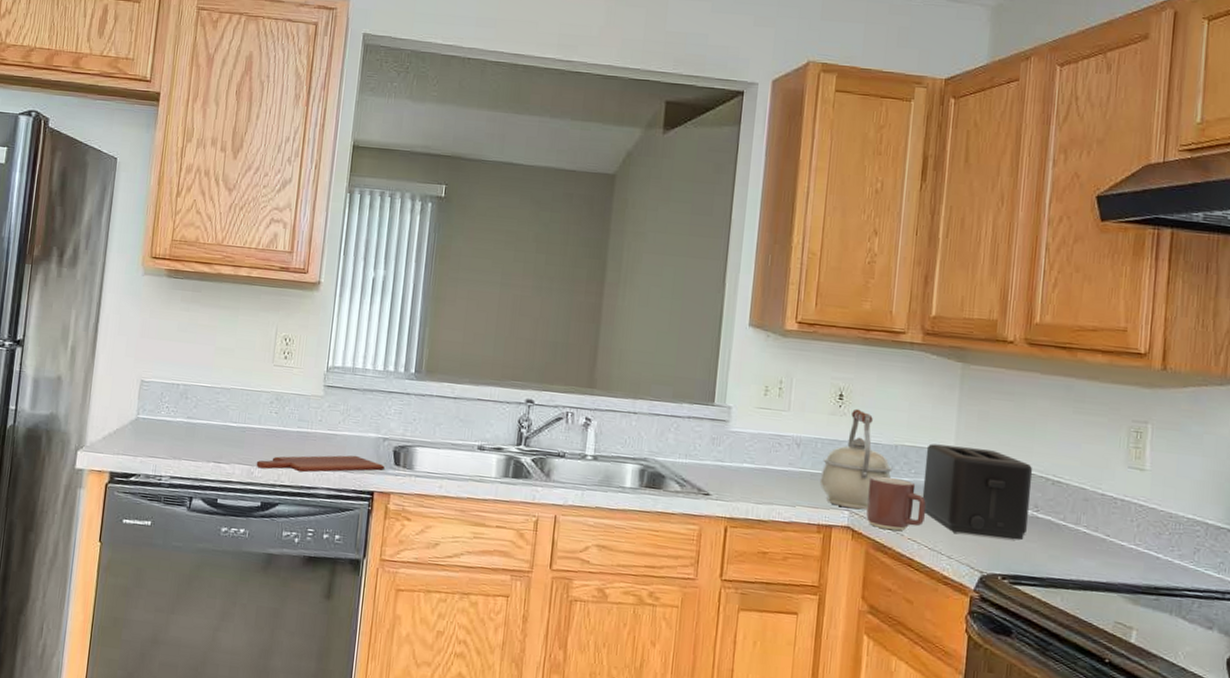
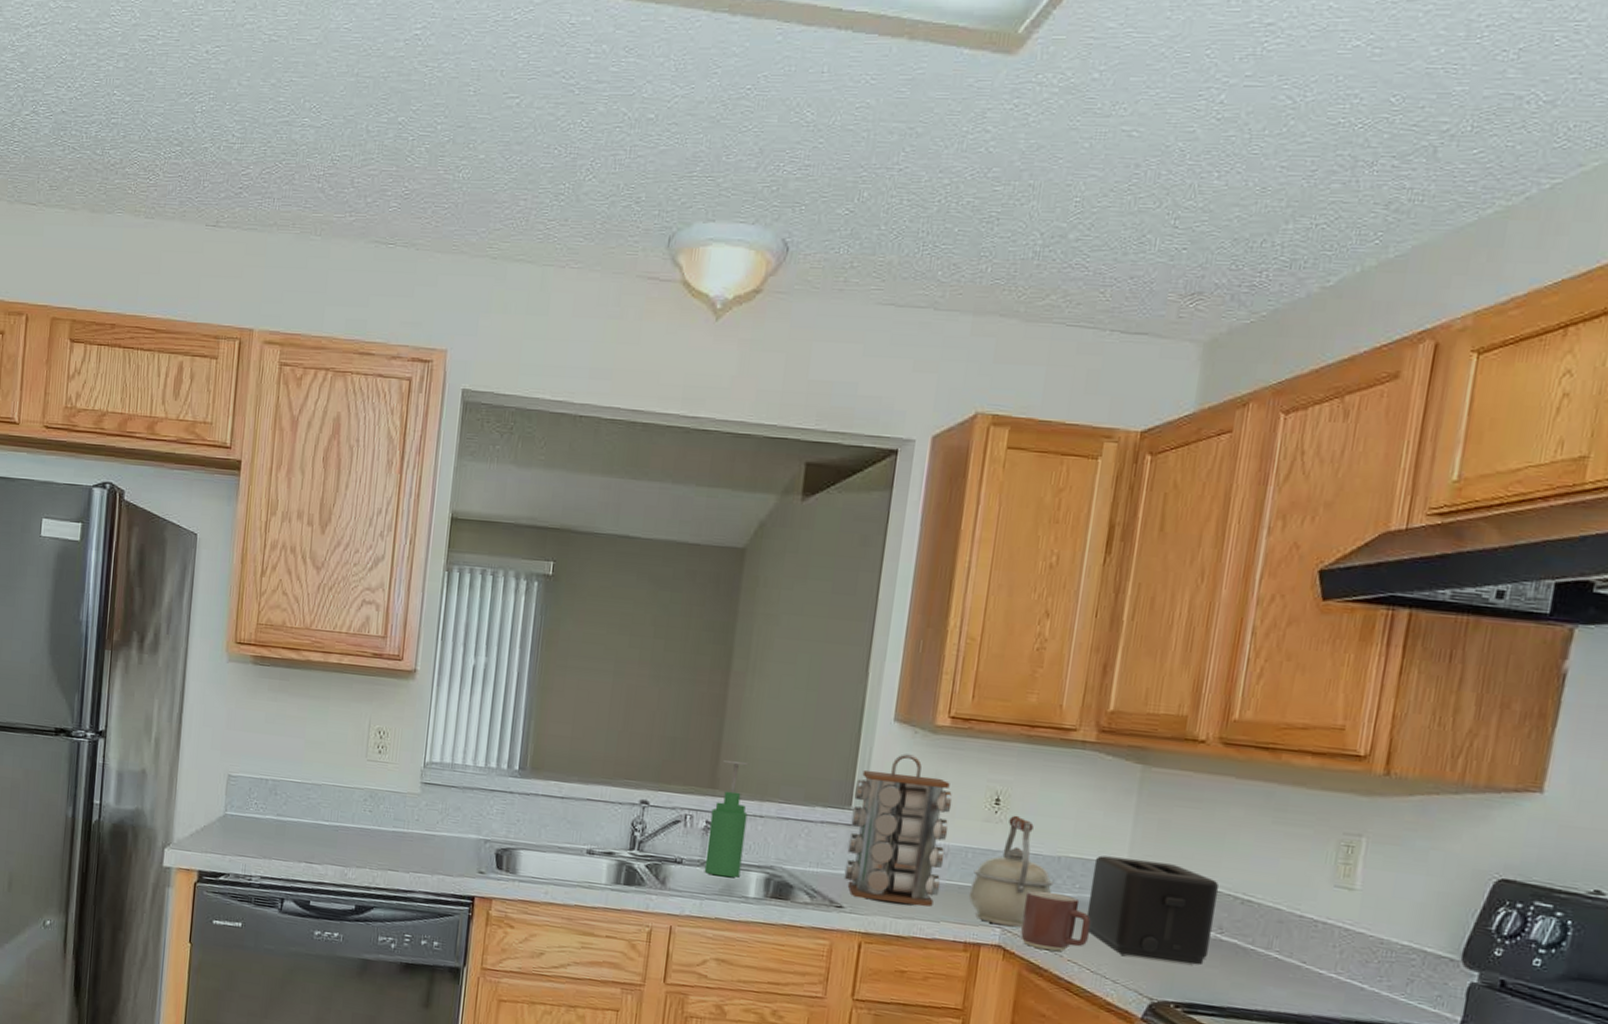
cutting board: present [256,455,385,473] -> none [349,857,486,876]
soap dispenser: none [585,362,623,470] -> present [704,760,750,878]
spice rack: none [709,355,802,493] -> present [843,754,953,907]

